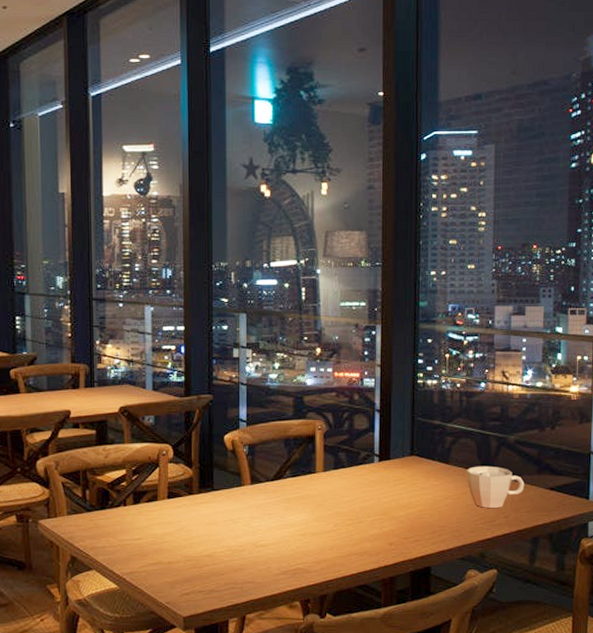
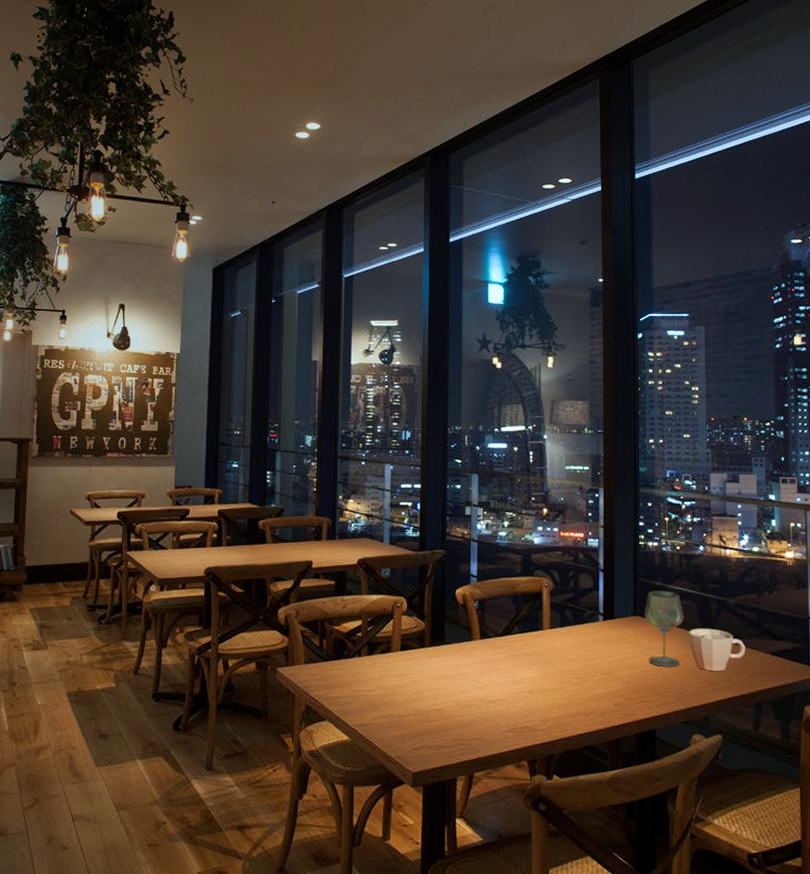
wine glass: none [421,429,463,506] -> present [644,591,684,667]

